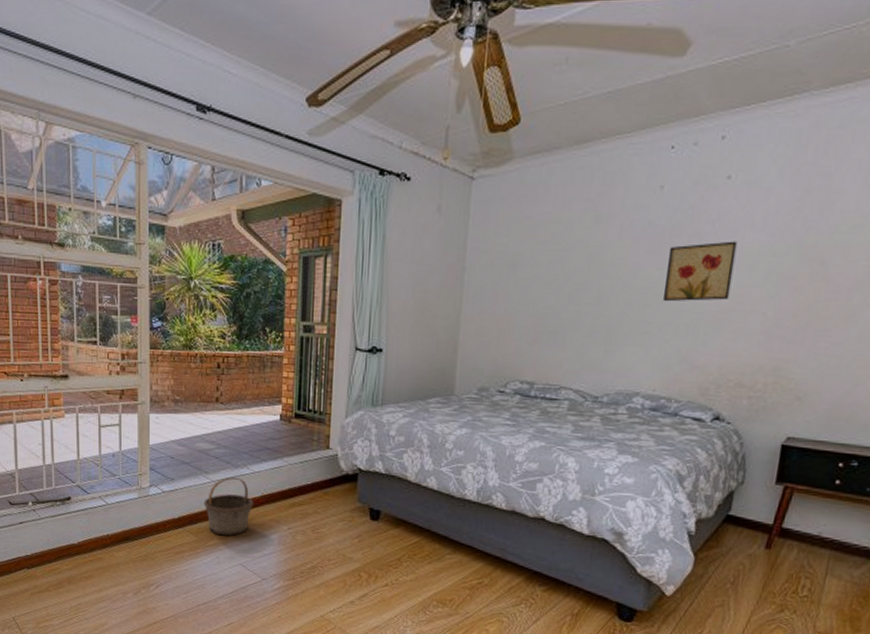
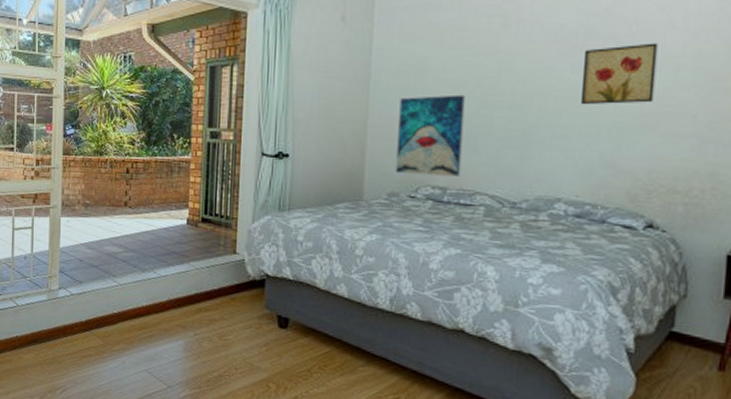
basket: present [203,476,254,535] -> none [110,280,161,340]
wall art: none [486,290,556,372] -> present [396,94,465,177]

